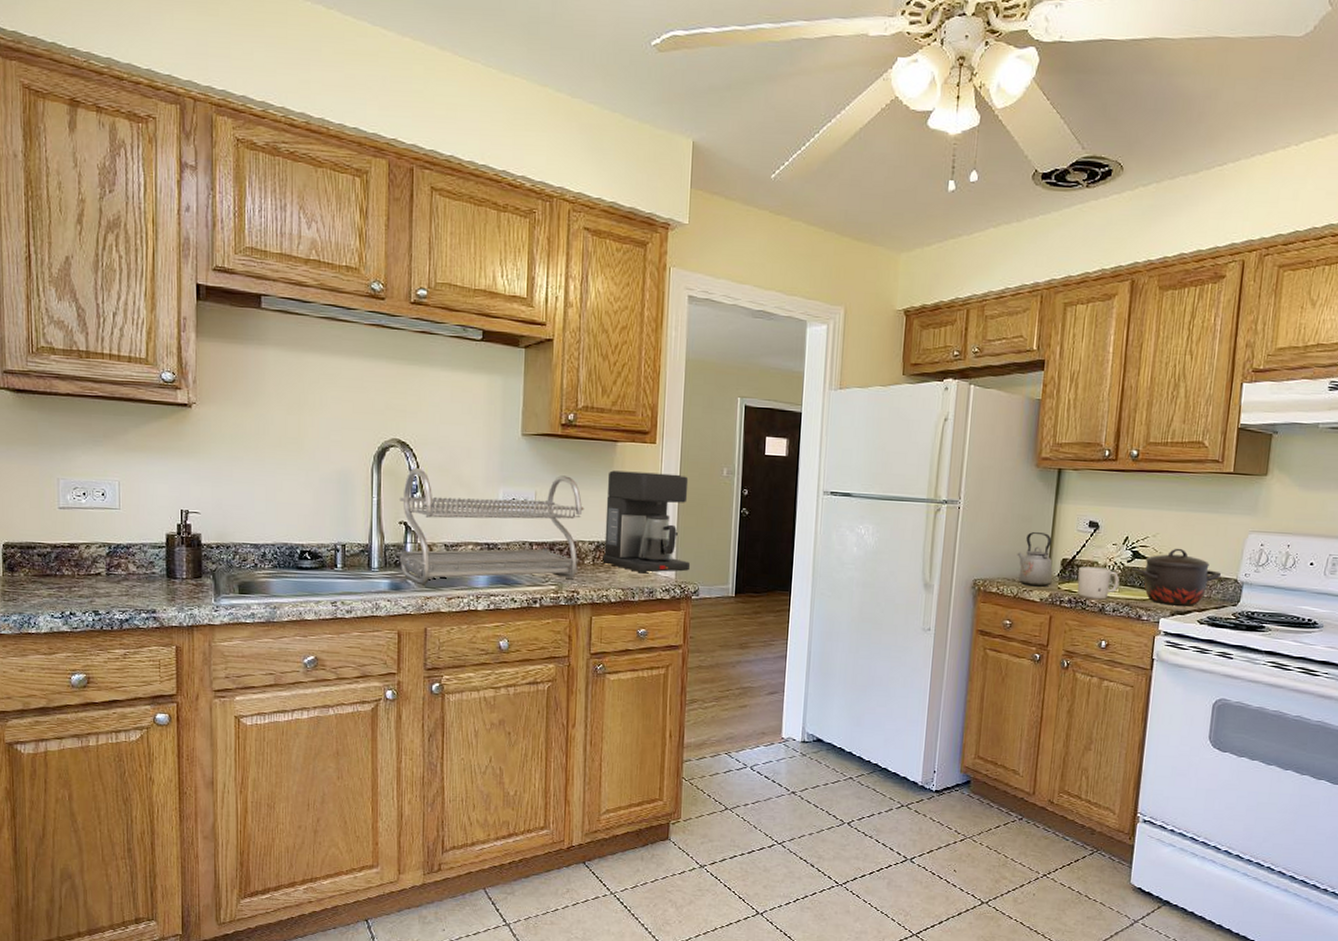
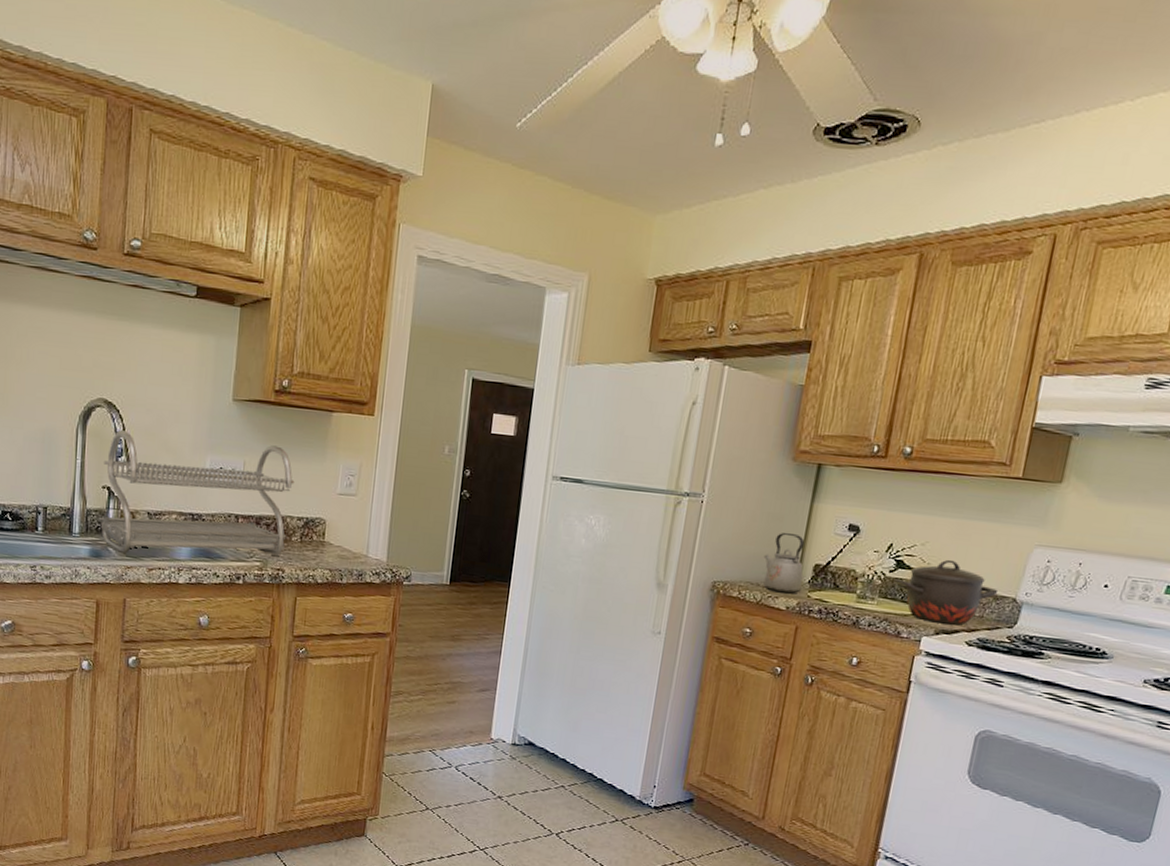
coffee maker: present [602,470,691,574] -> none [311,442,407,555]
mug: present [1077,566,1120,601] -> none [829,574,879,613]

